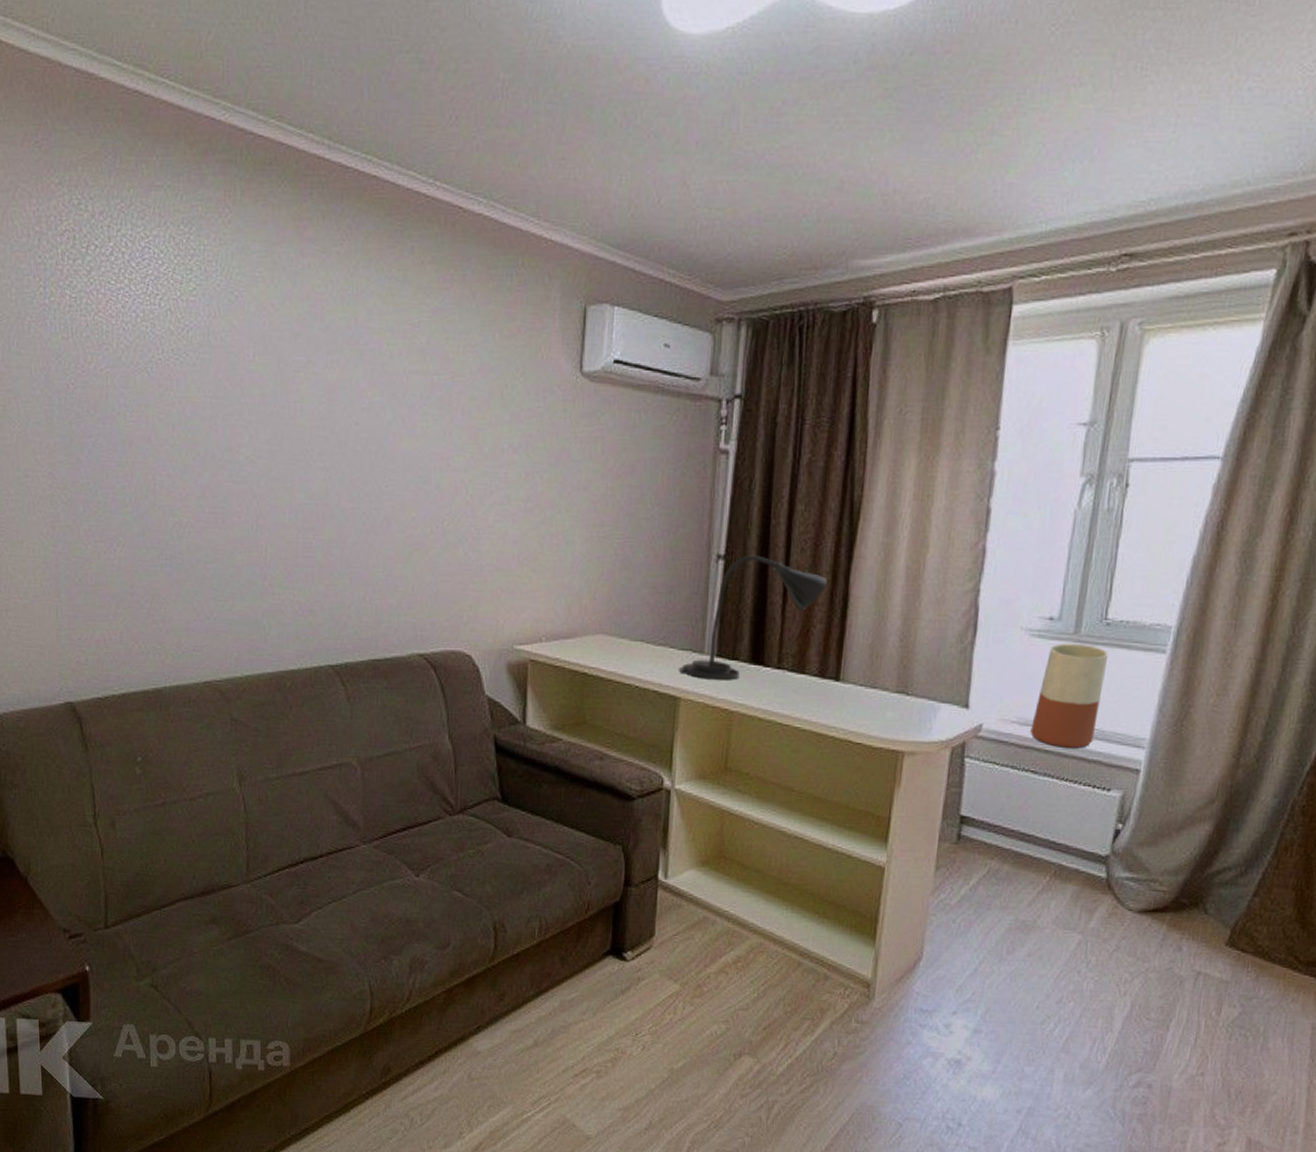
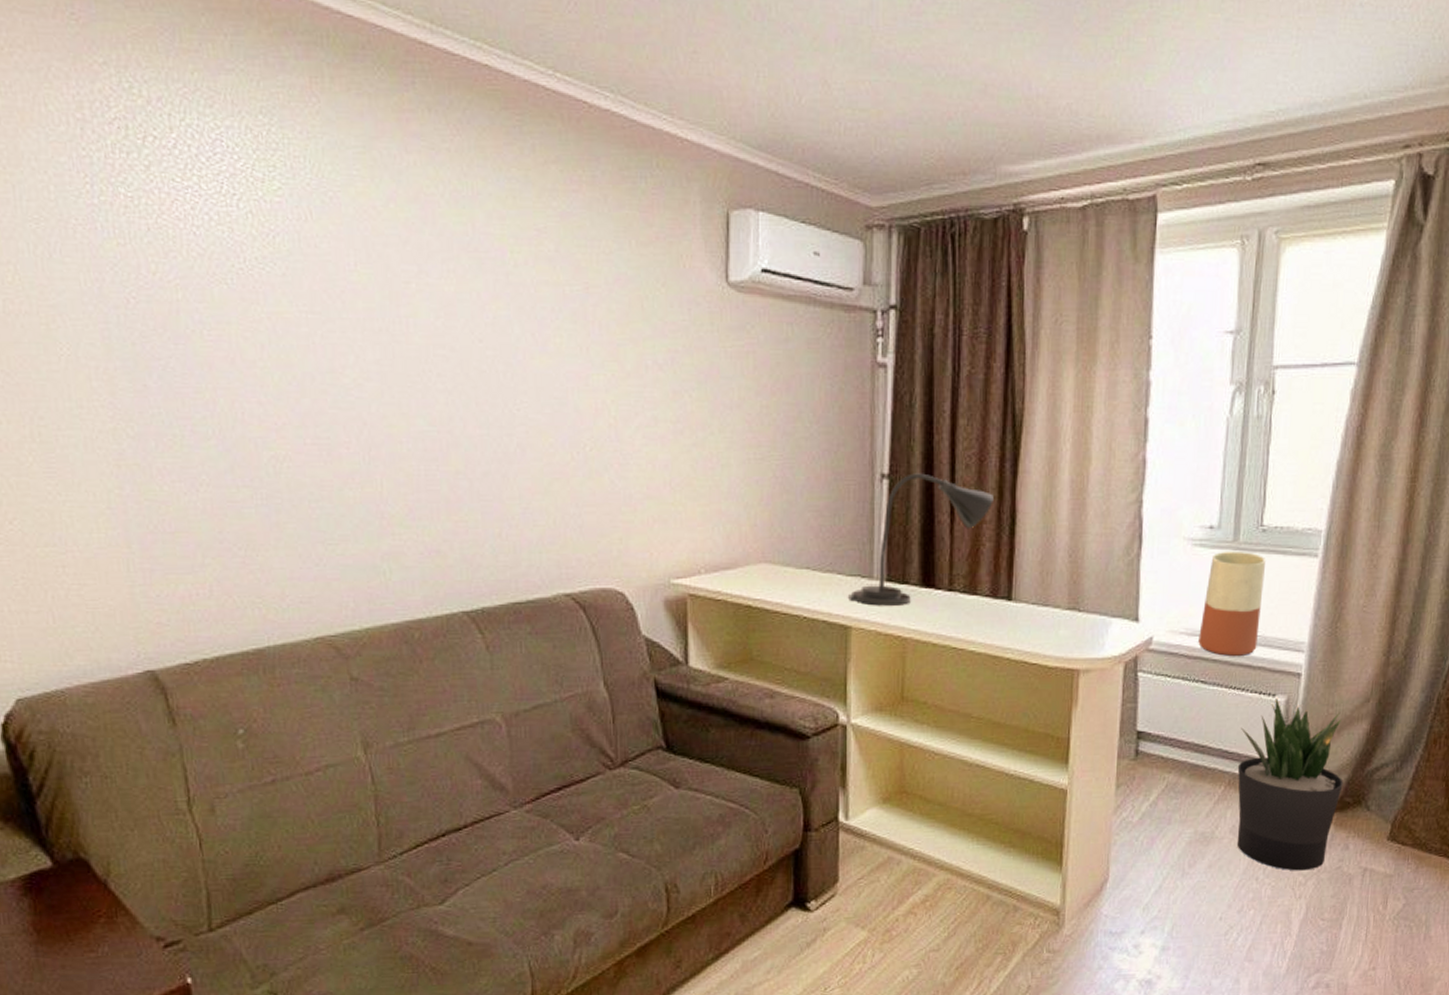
planter: none [1059,793,1182,968] -> present [1237,698,1343,871]

